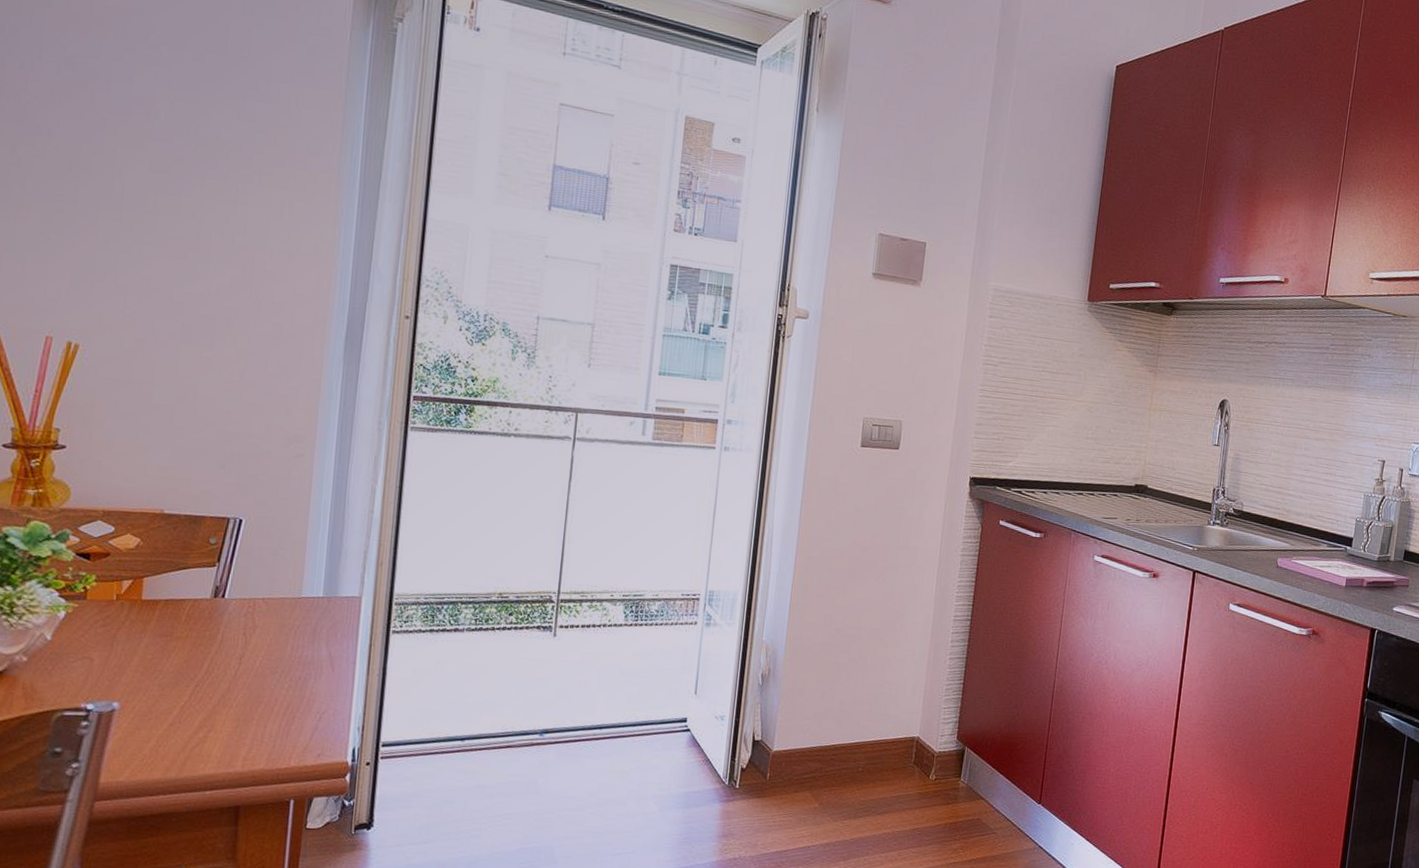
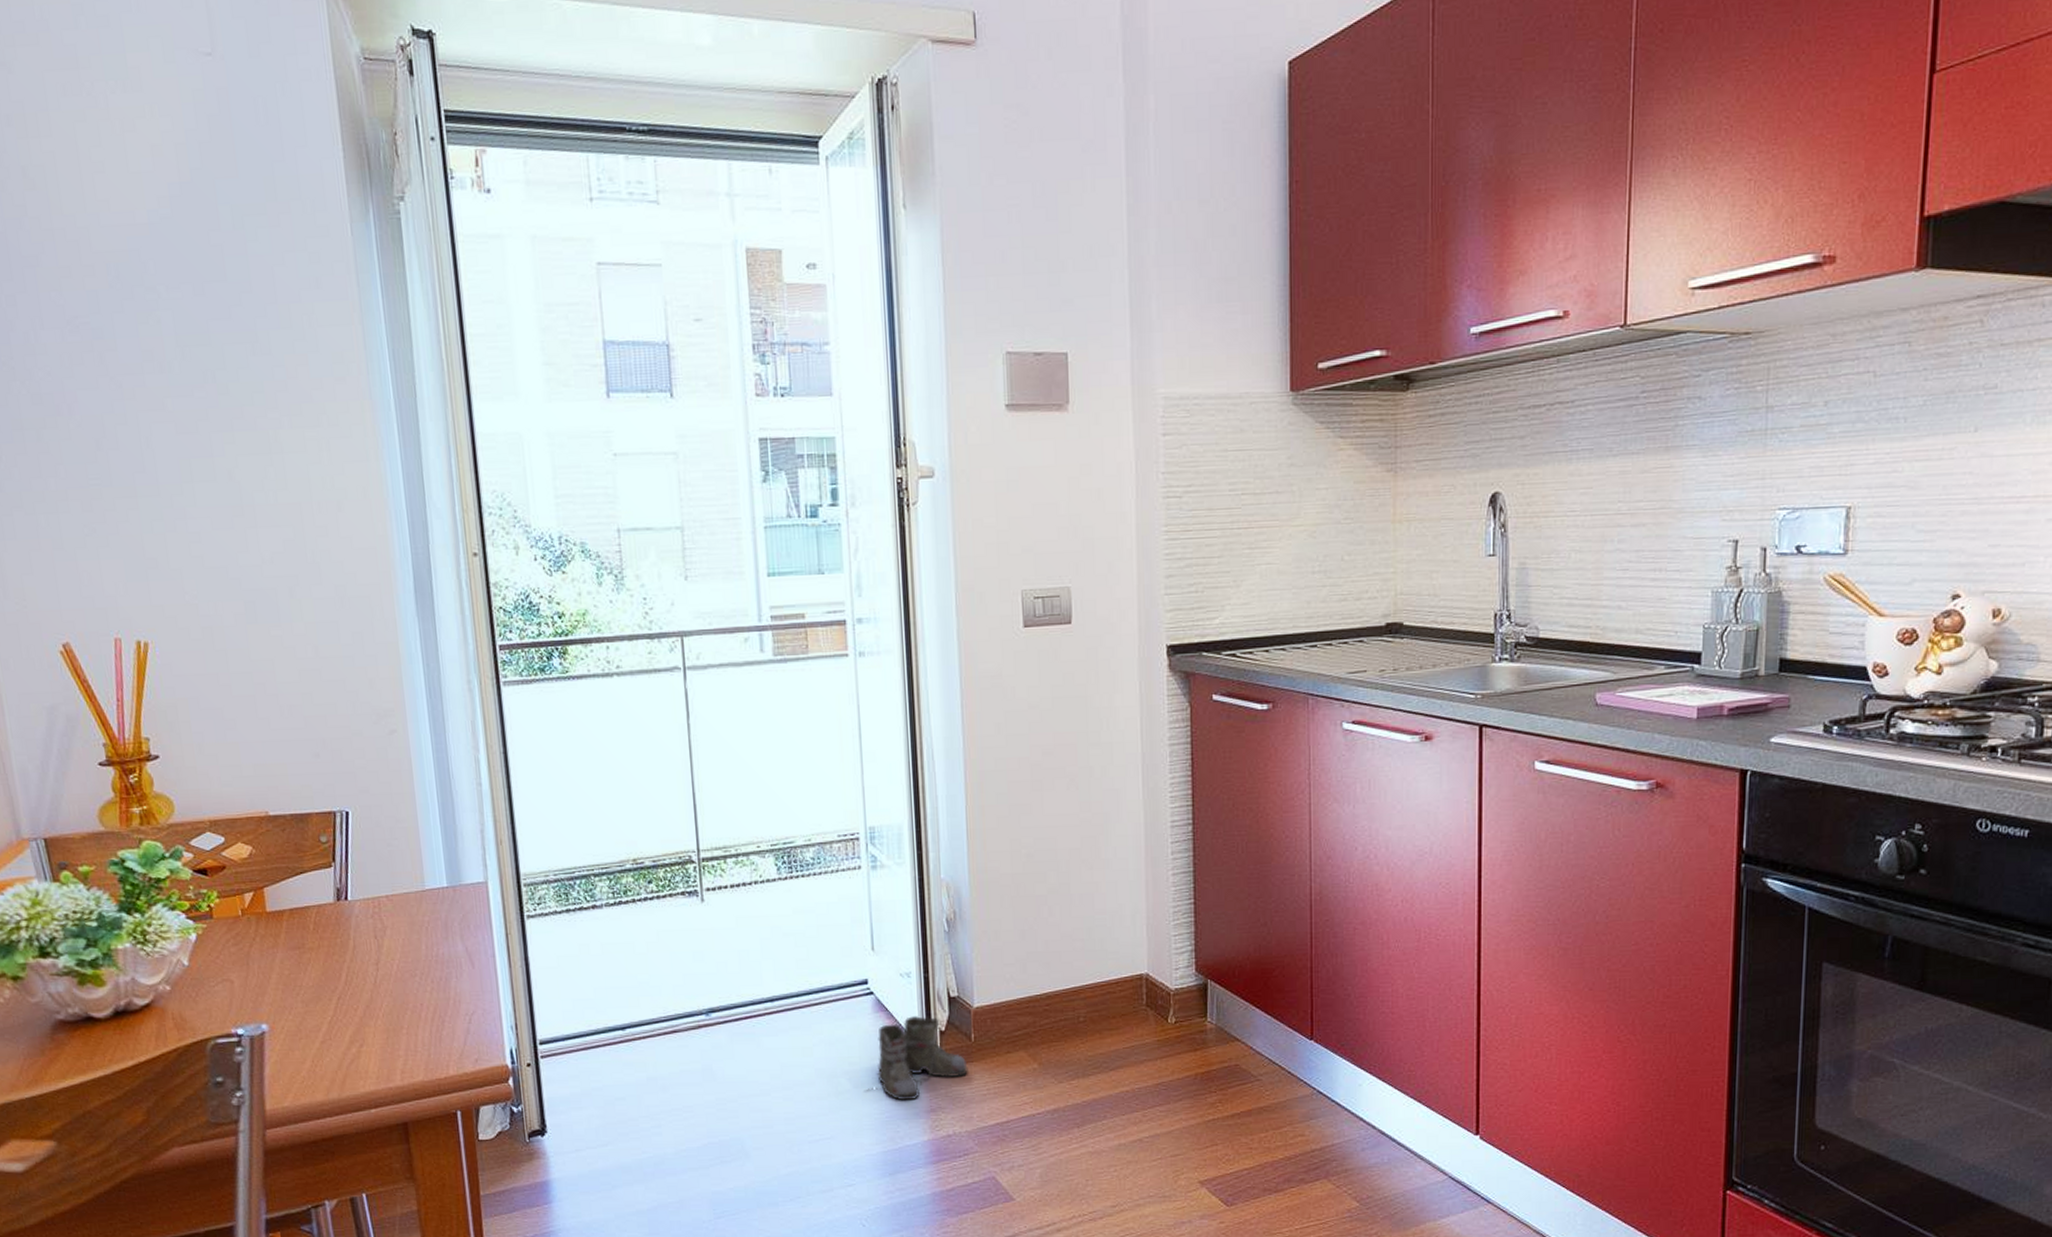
boots: none [668,753,760,826] -> present [864,1016,968,1101]

